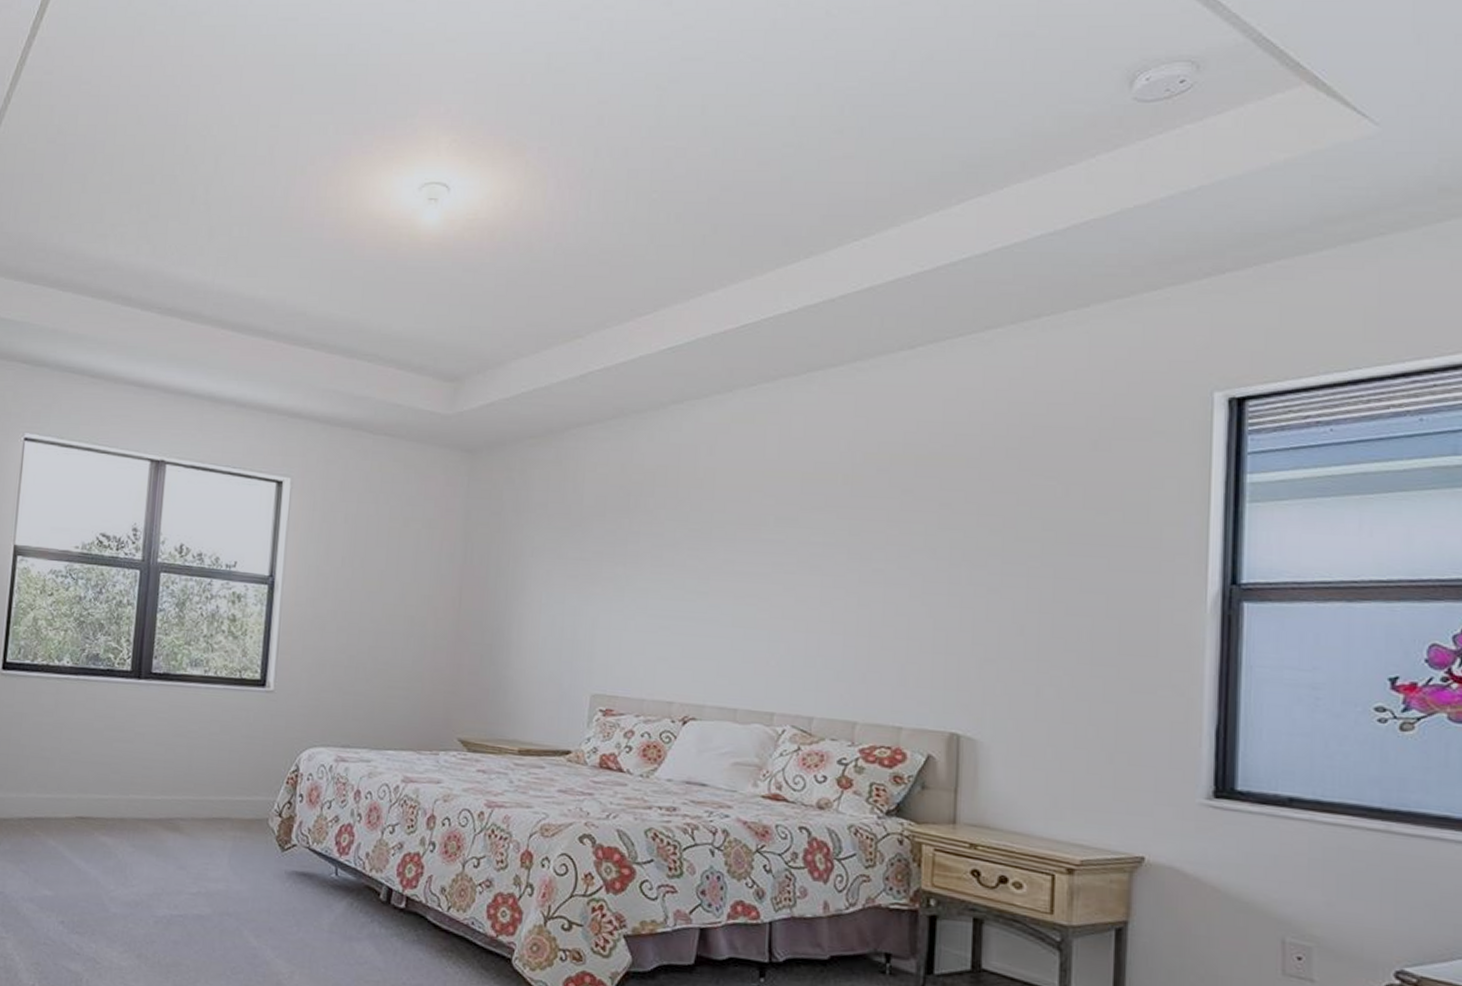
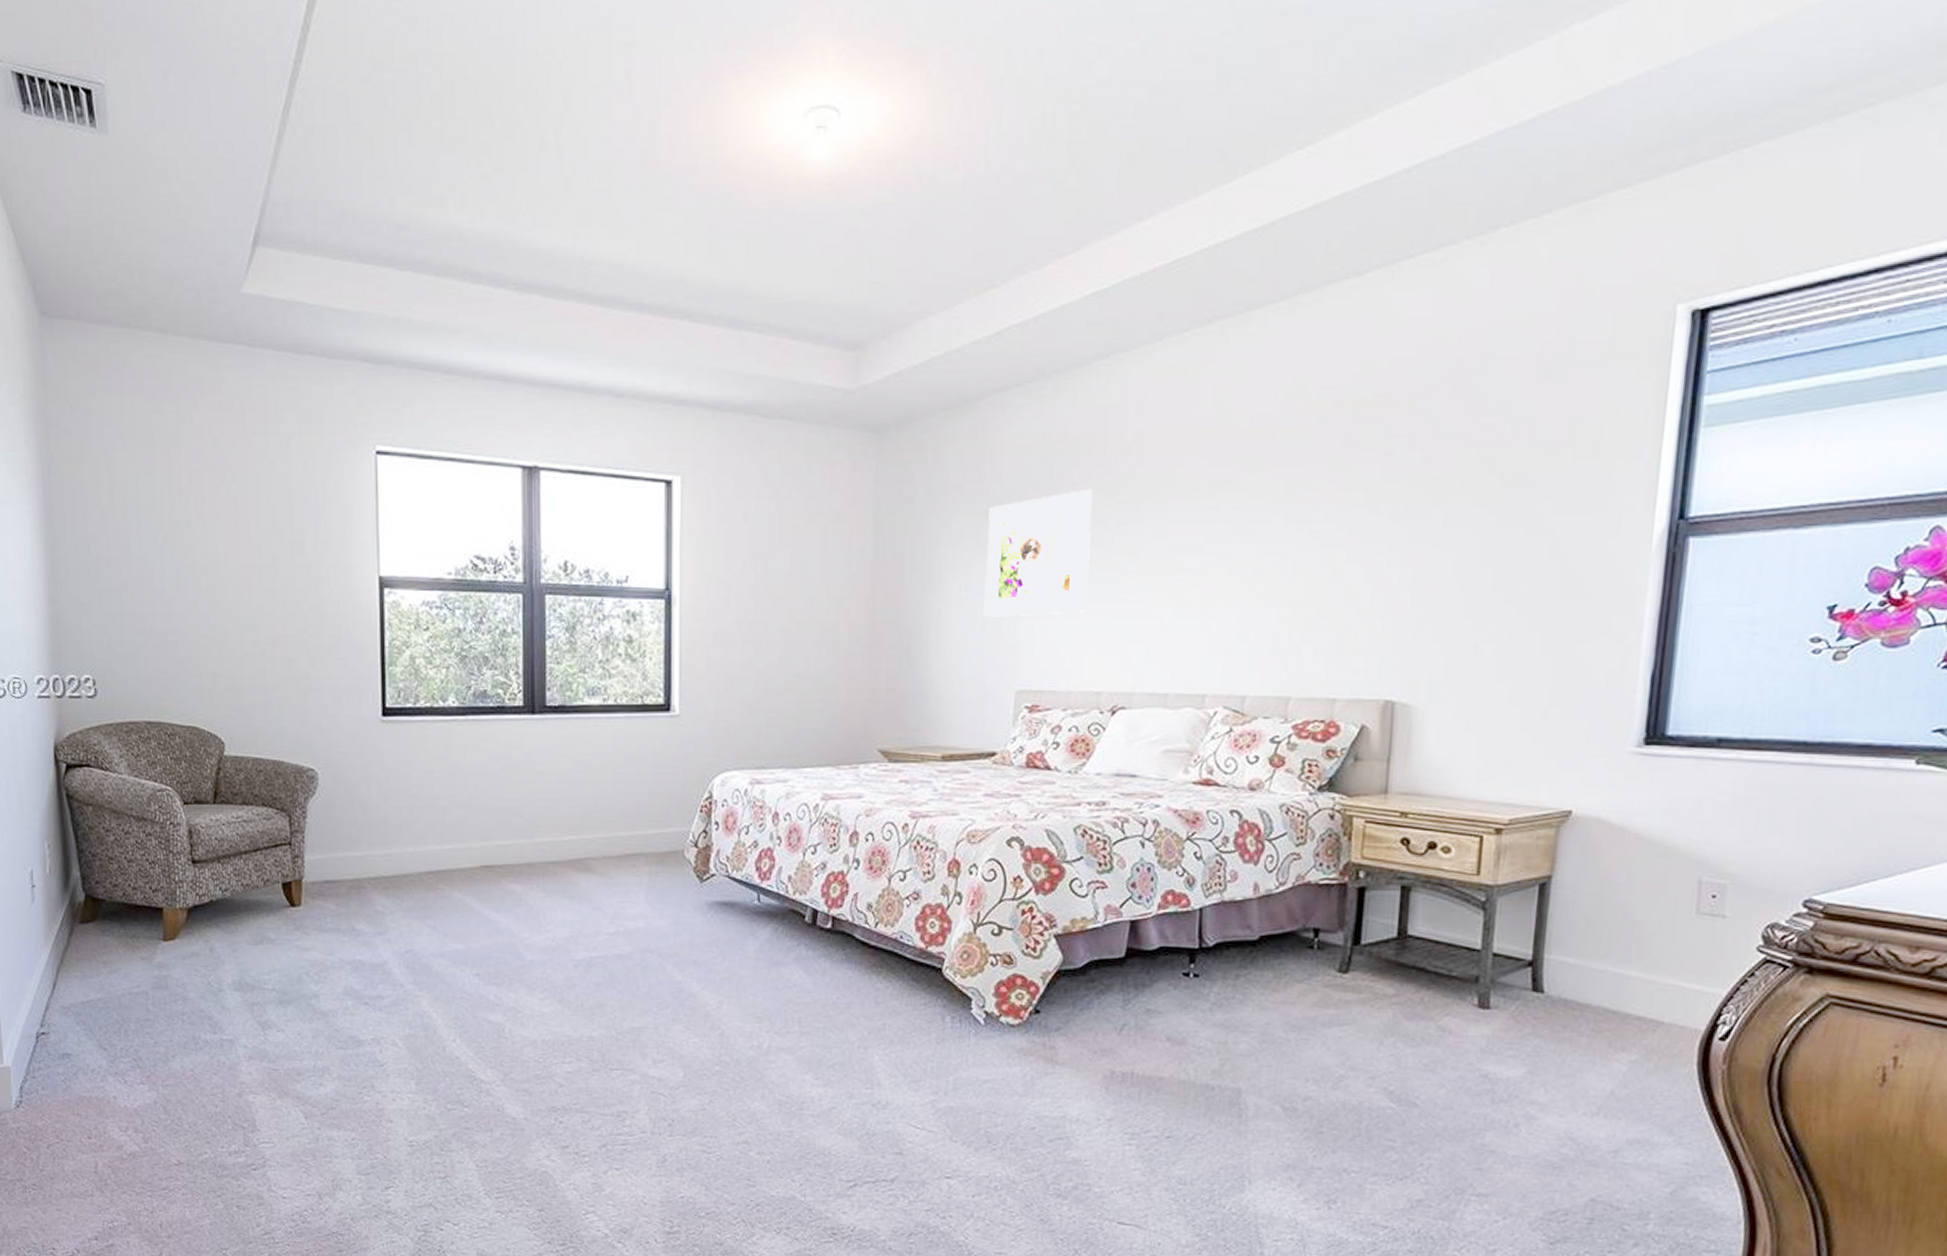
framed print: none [562,516,667,627] -> present [984,490,1093,617]

